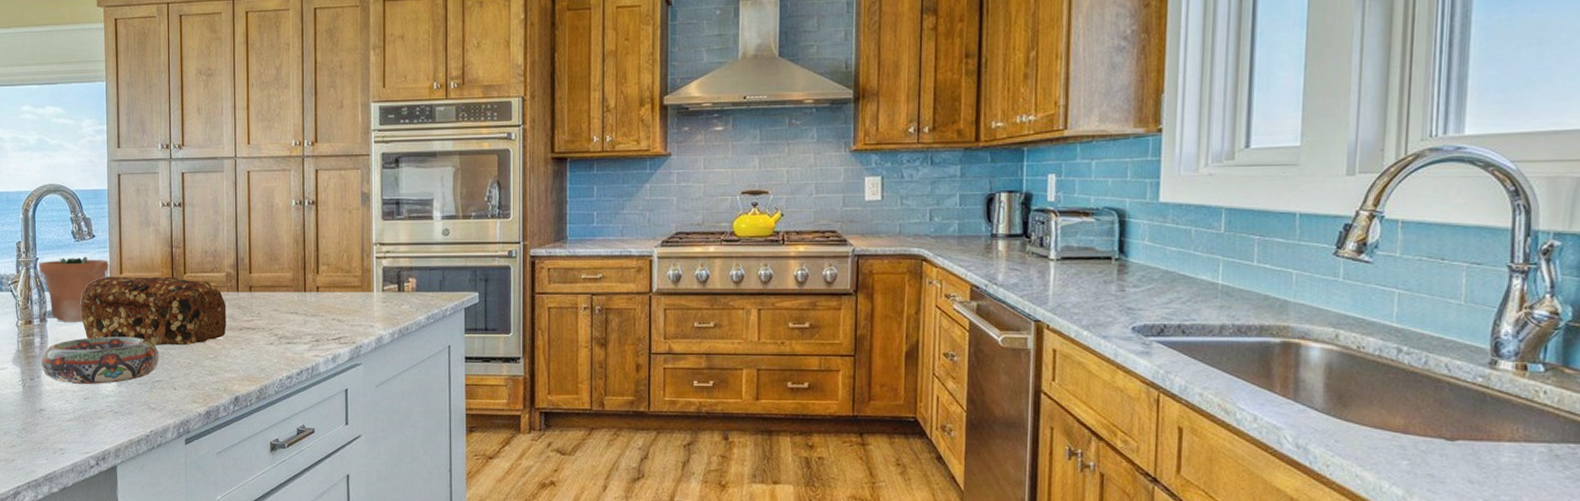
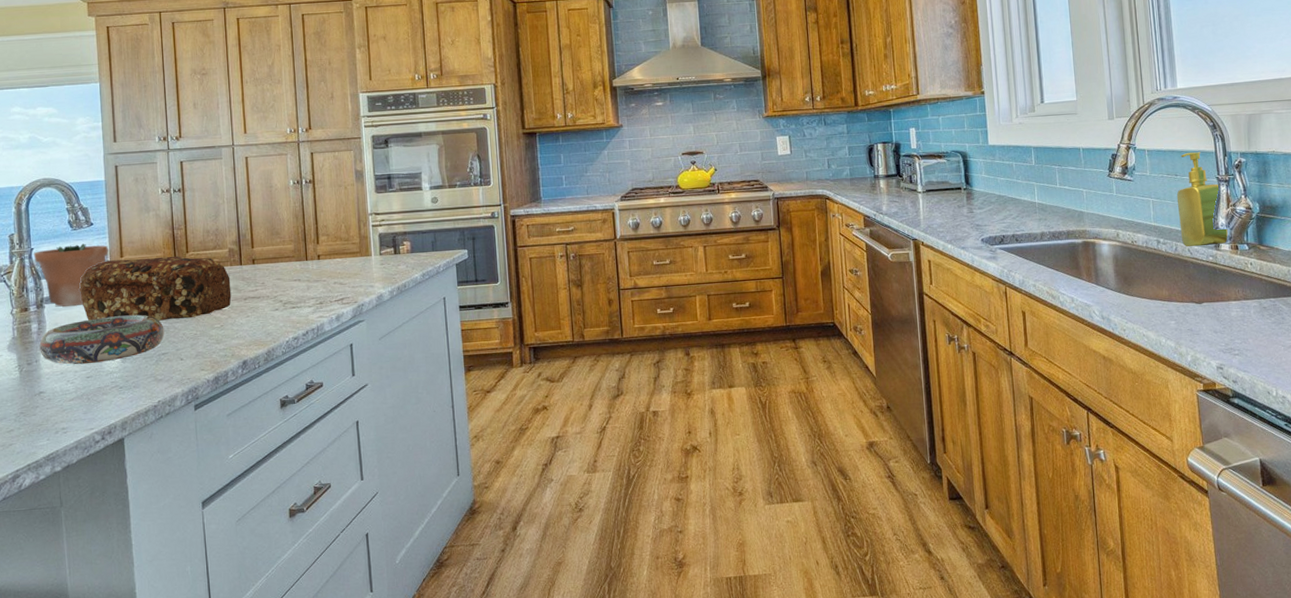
soap dispenser: none [1436,228,1514,362] -> present [1176,152,1228,247]

